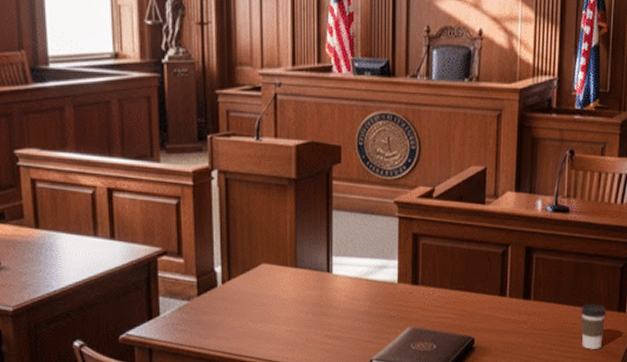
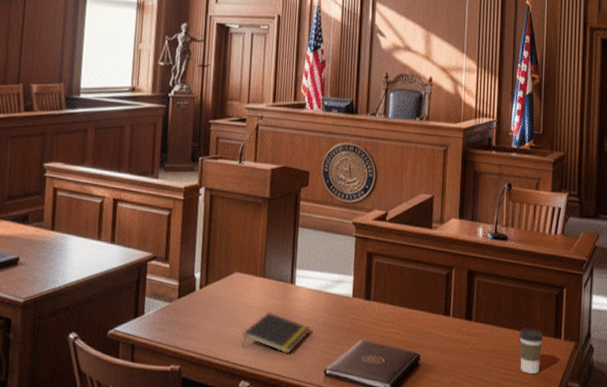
notepad: none [275,303,353,347] -> present [242,311,311,354]

